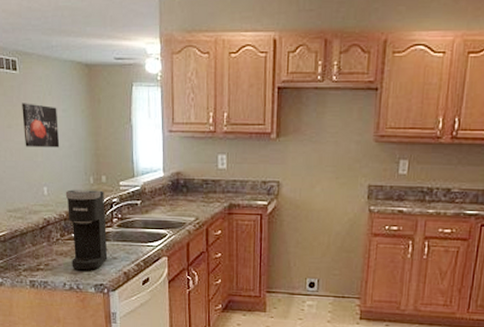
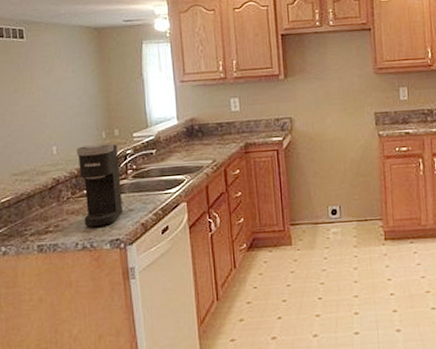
wall art: present [22,103,60,148] -> none [29,67,70,110]

